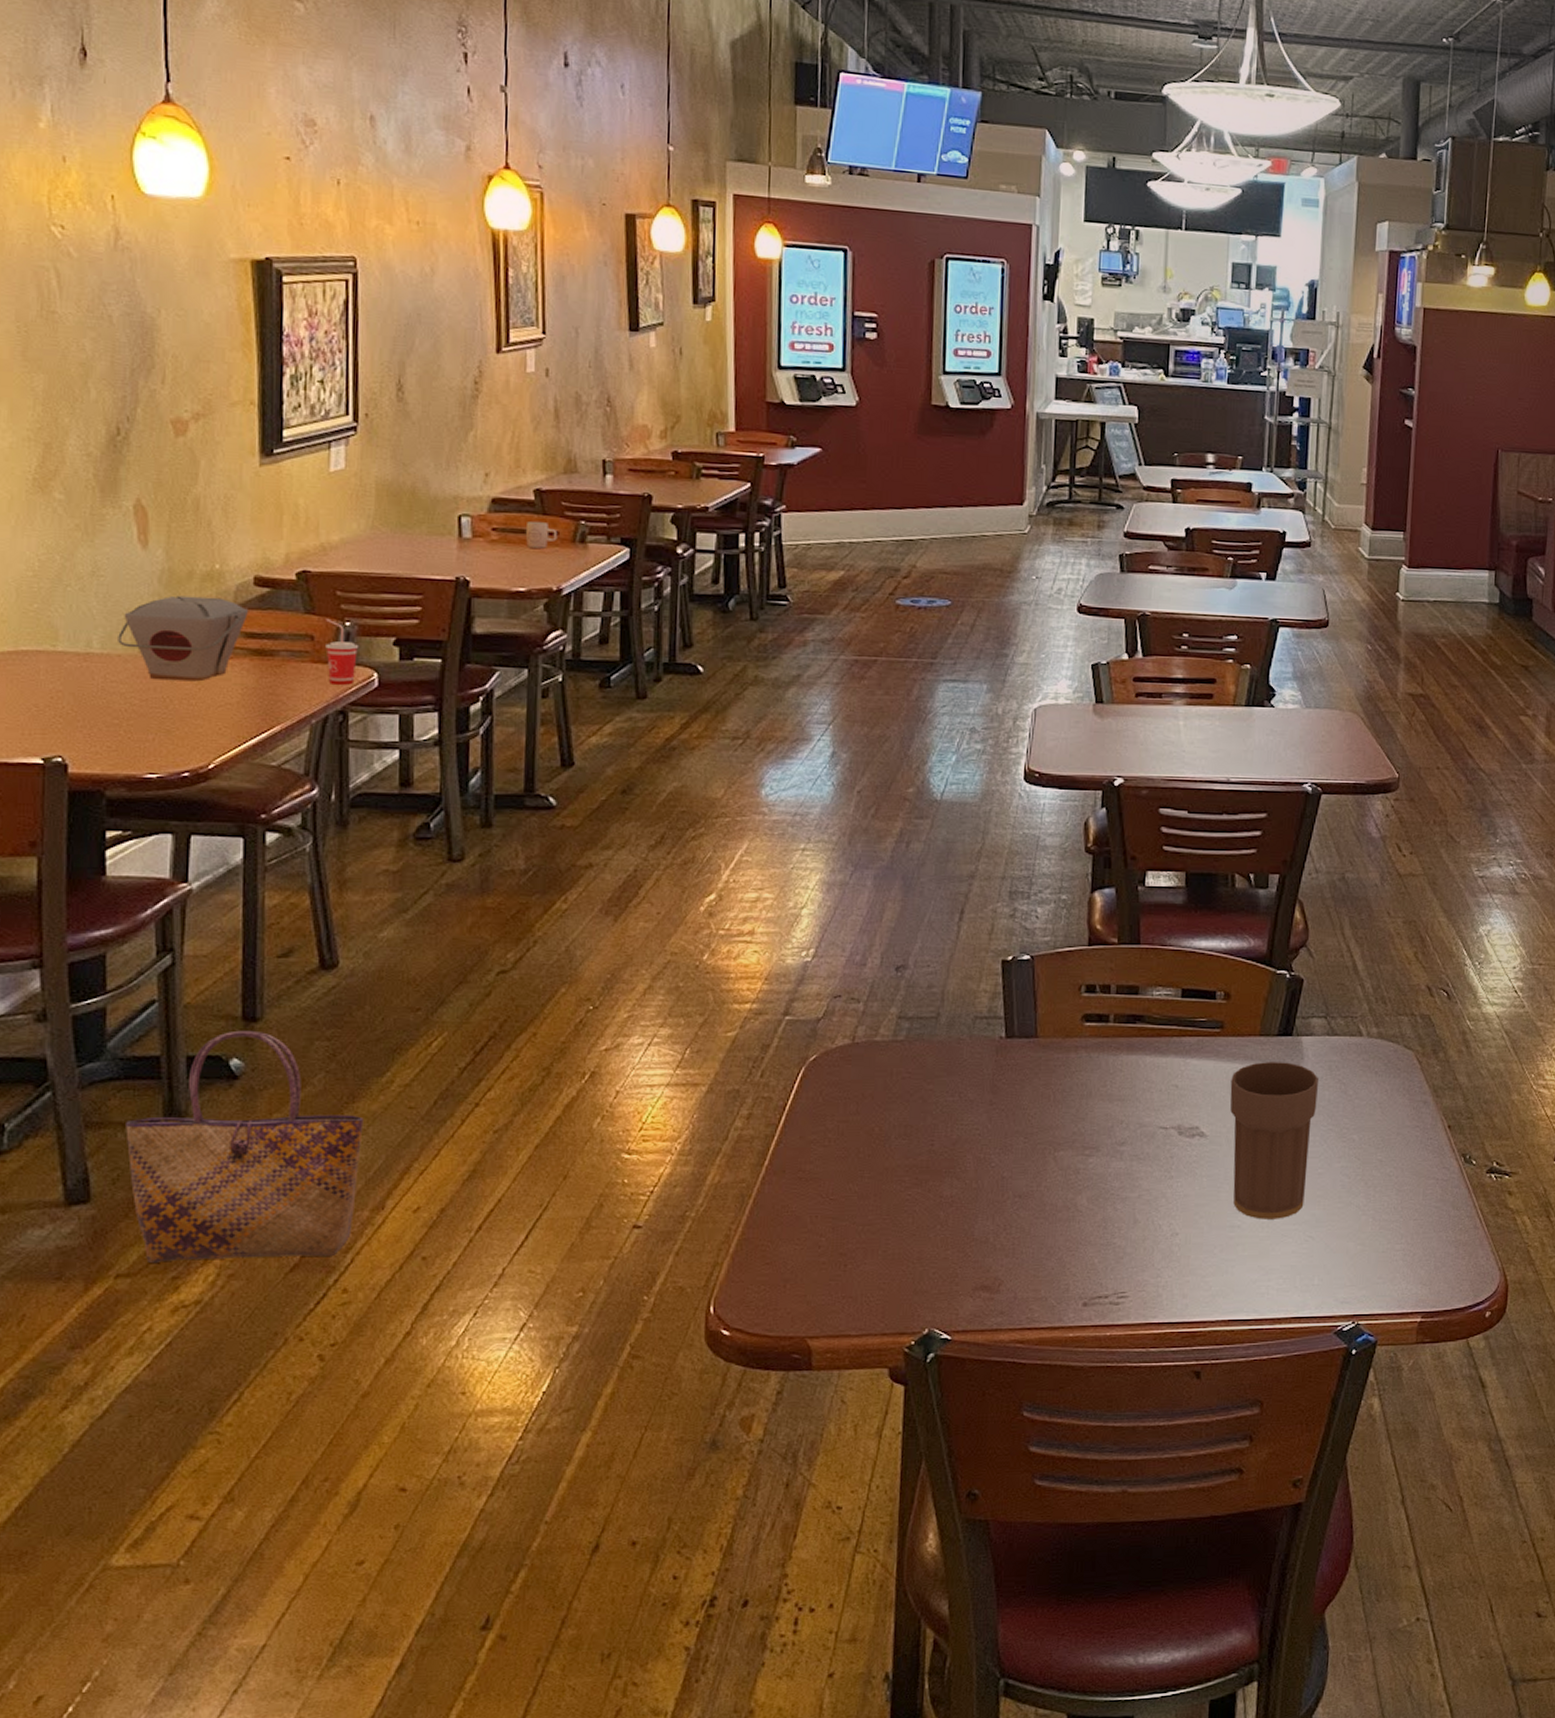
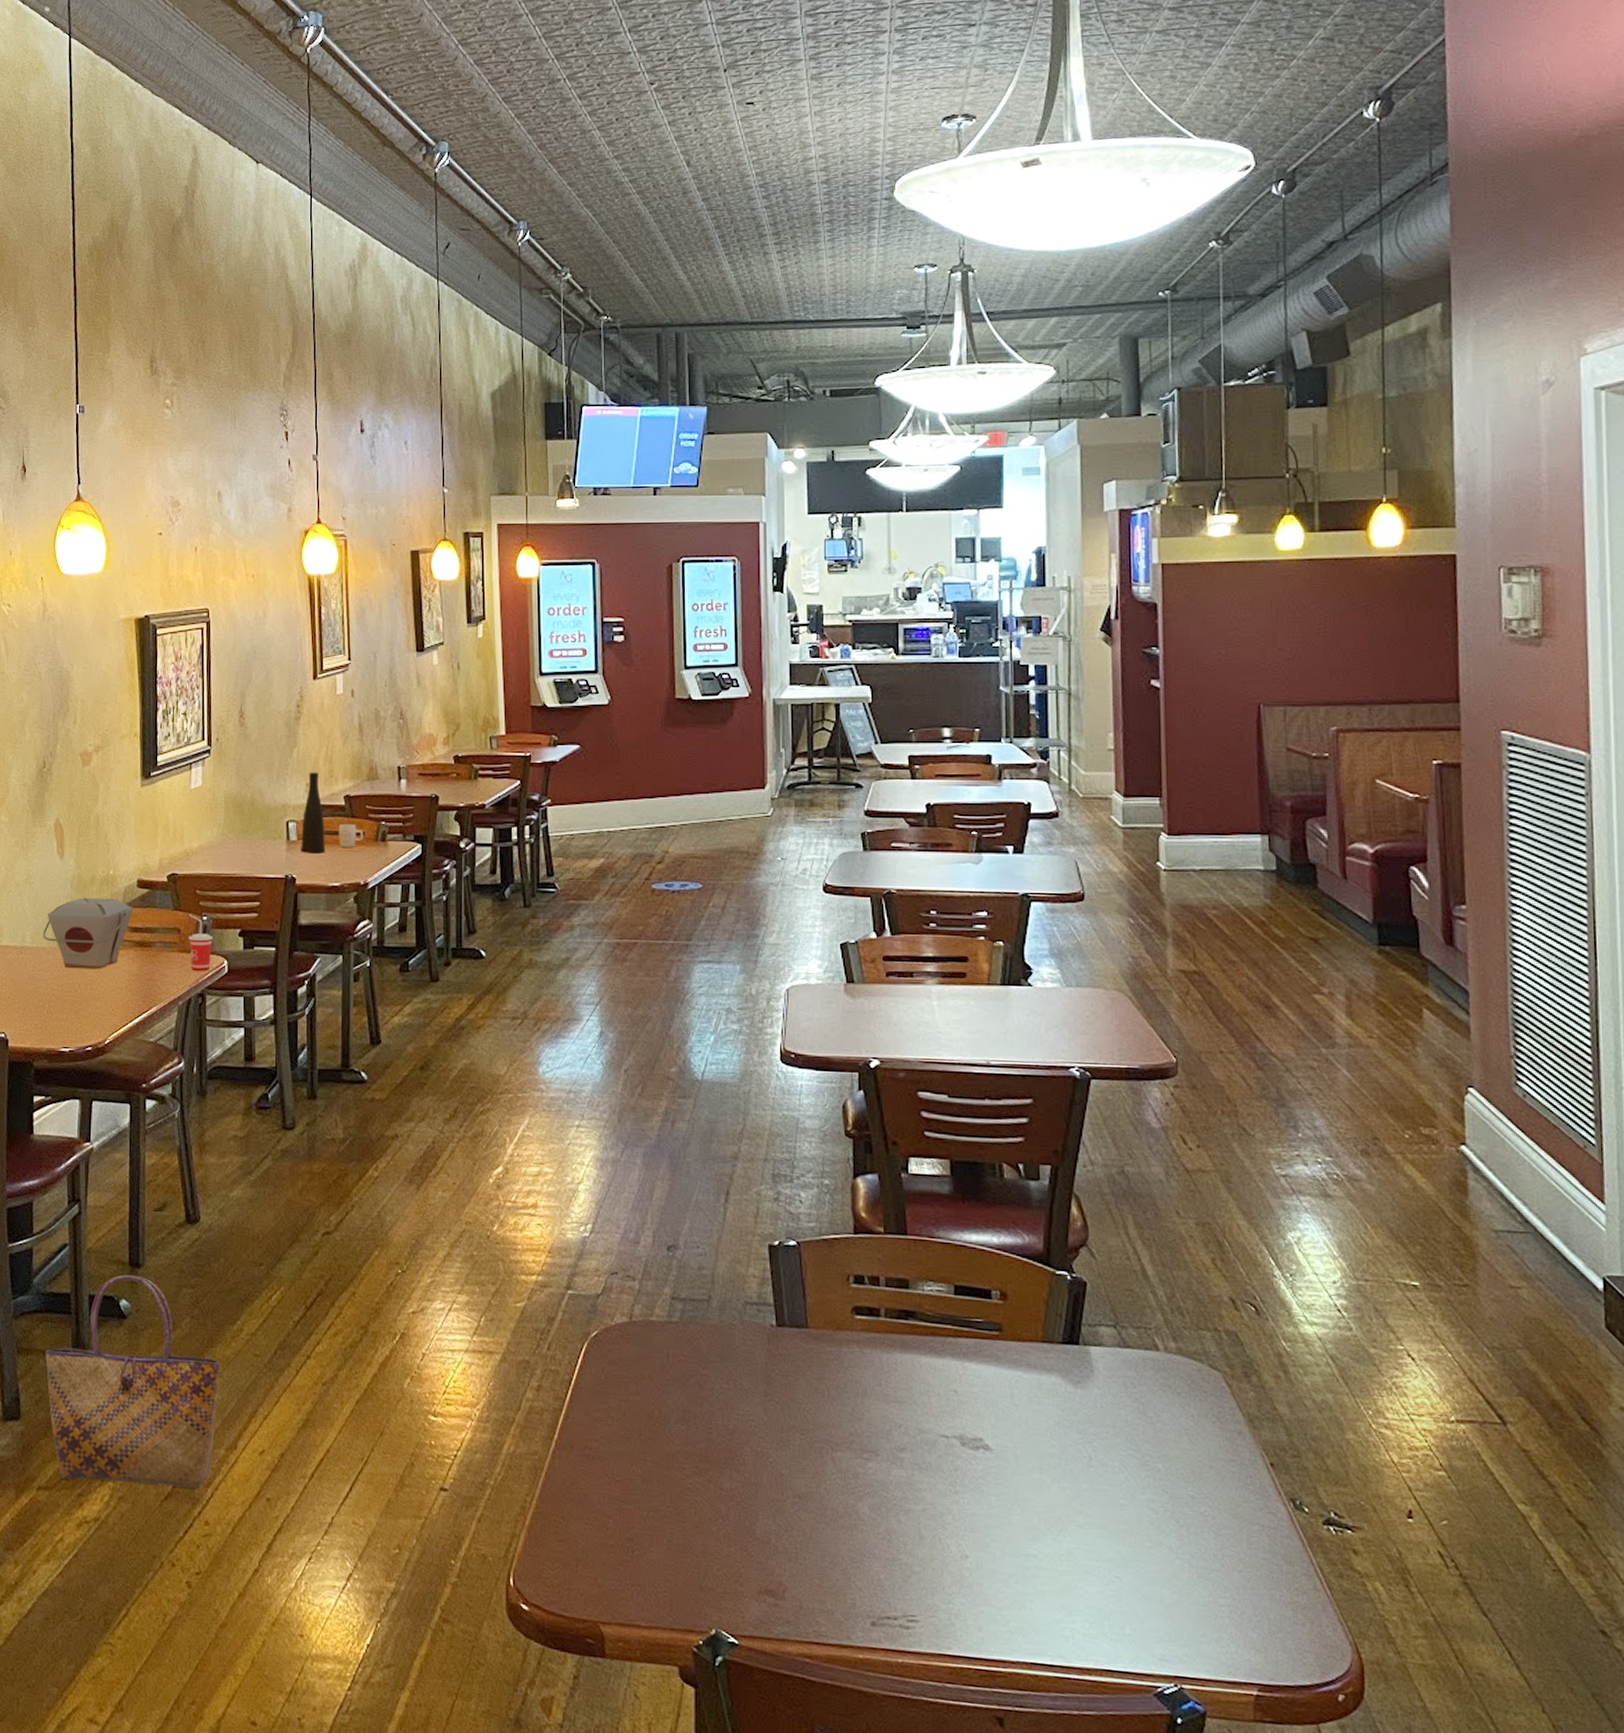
vase: none [476,460,510,554] -> present [301,772,326,853]
cup: present [1230,1062,1320,1219] -> none [1014,1371,1114,1553]

